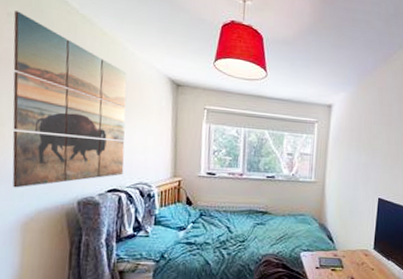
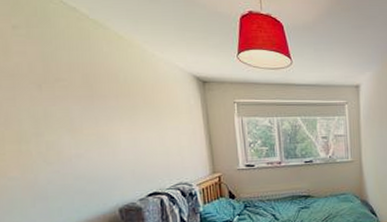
wall art: present [12,11,127,188] -> none [20,23,162,204]

